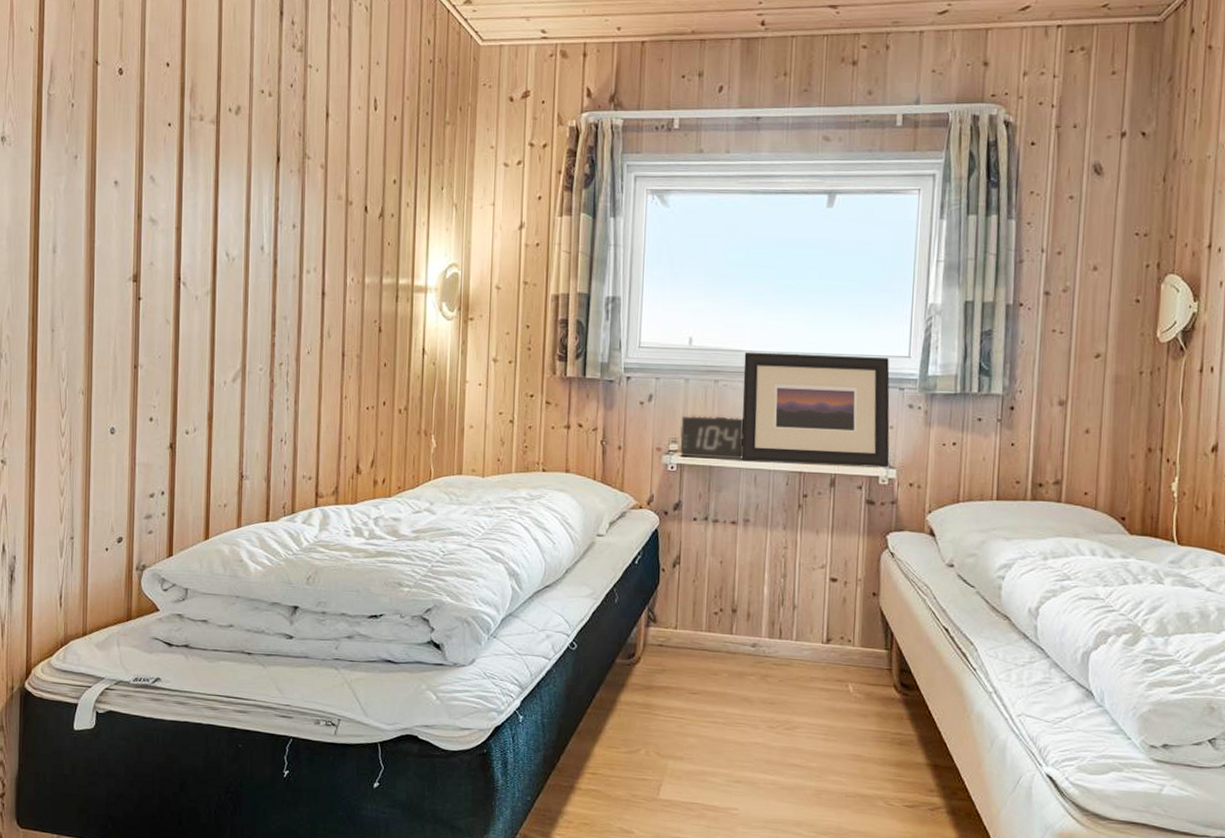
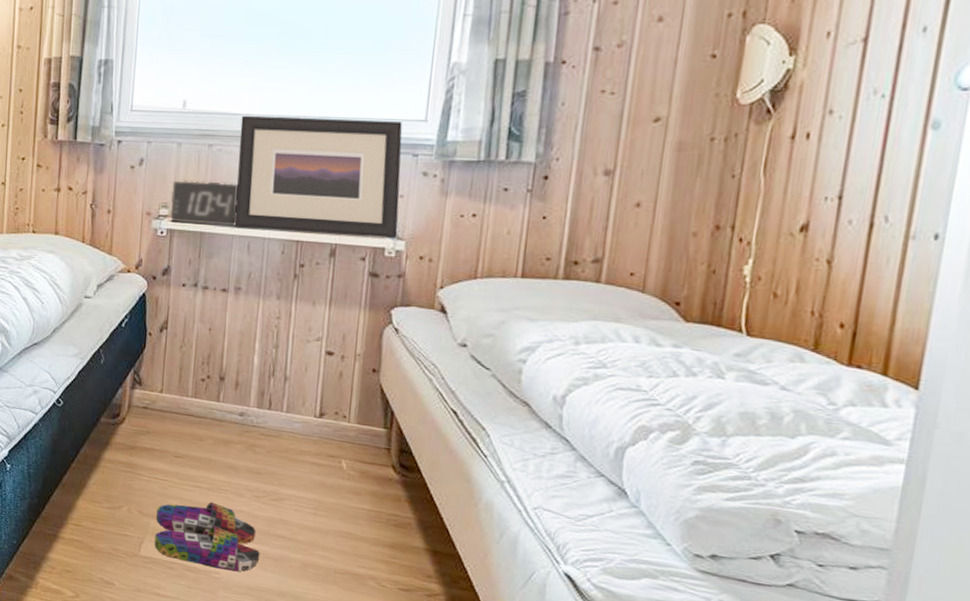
slippers: none [673,736,776,806] -> present [154,501,260,572]

